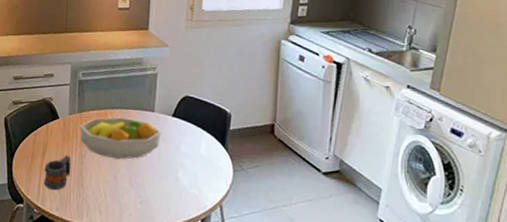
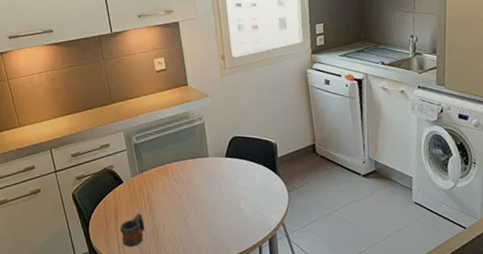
fruit bowl: present [79,117,162,160] -> none [144,167,219,207]

